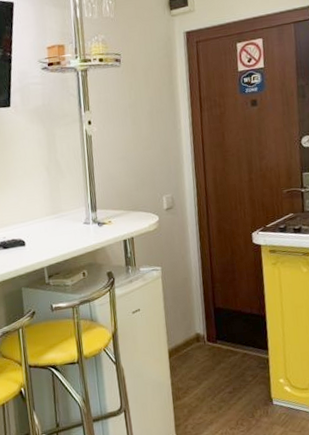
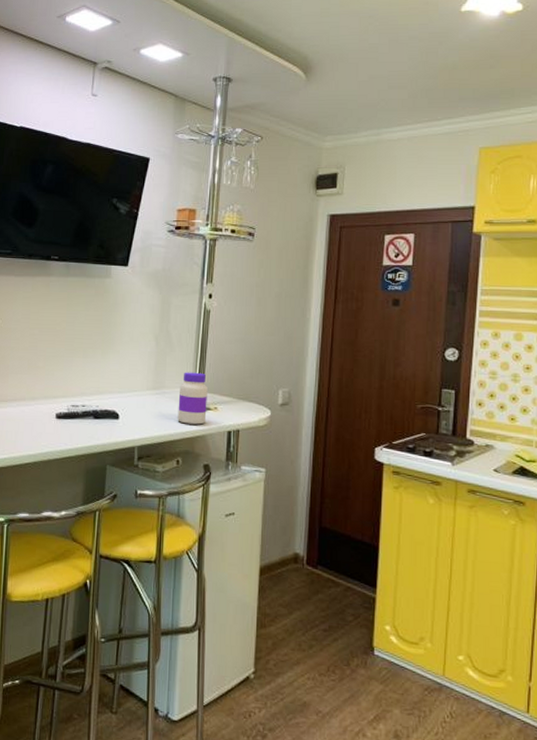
jar: none [75,192,103,240] -> present [177,372,208,425]

